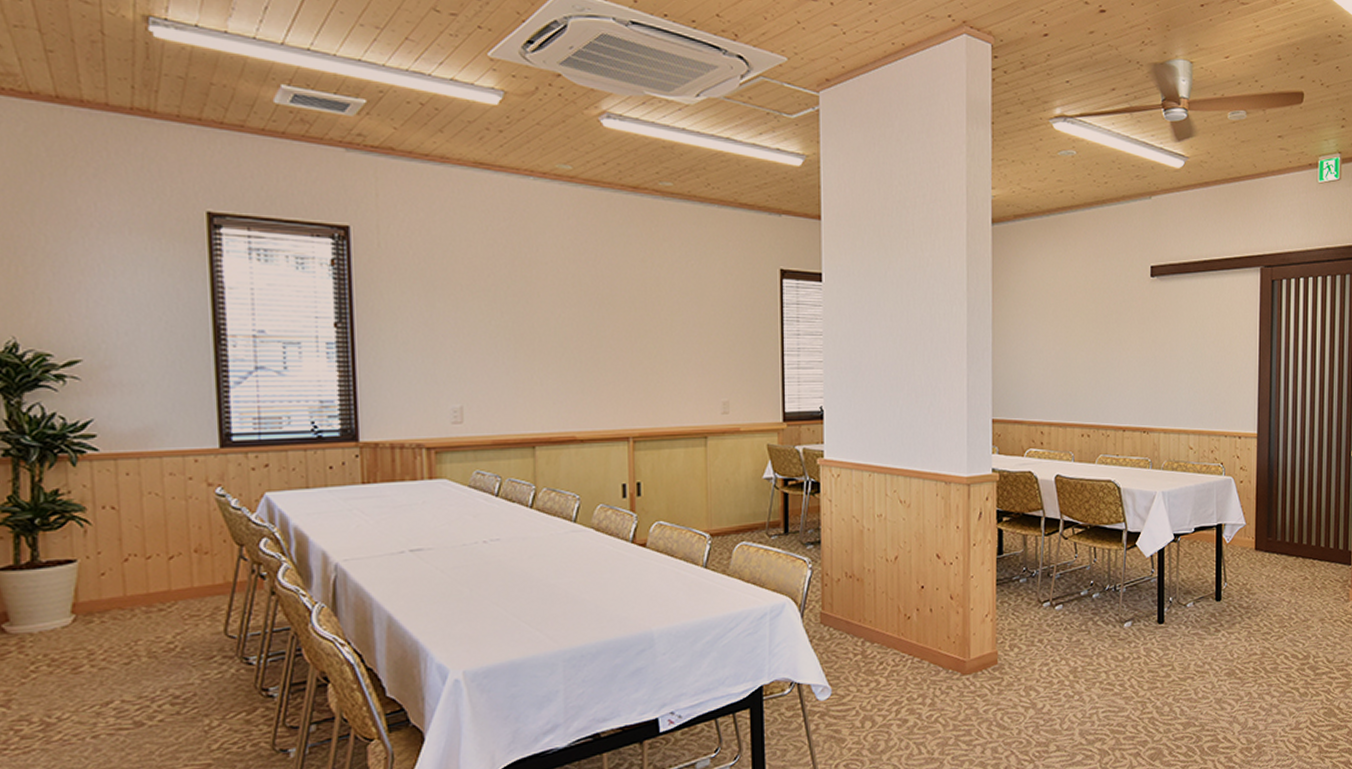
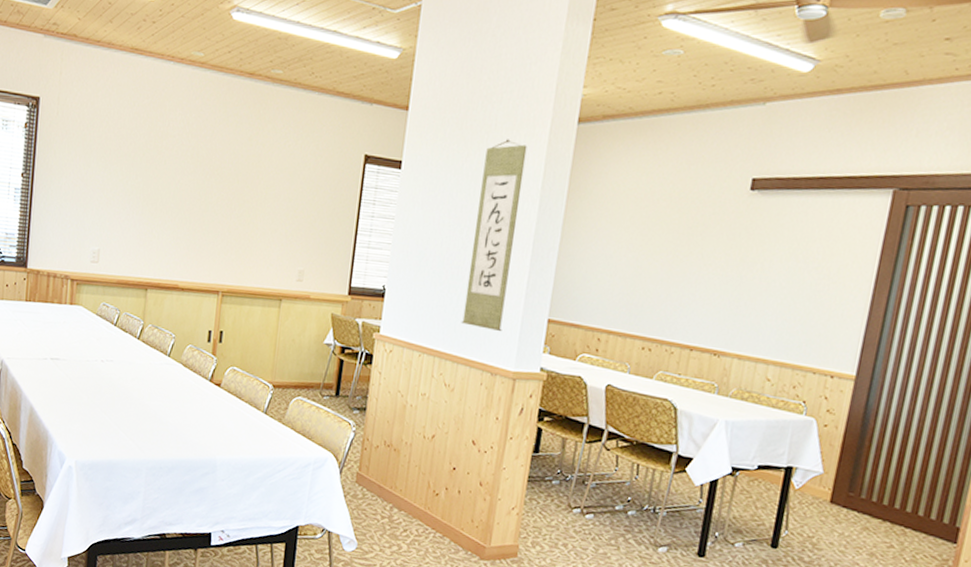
wall scroll: none [907,243,950,438] -> present [461,139,527,331]

